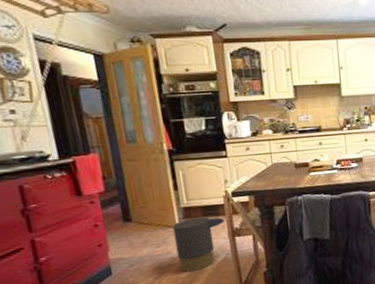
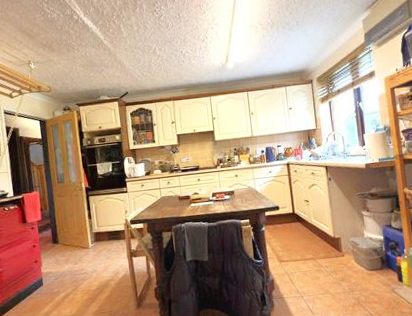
trash can: present [172,216,225,272] -> none [86,240,125,286]

